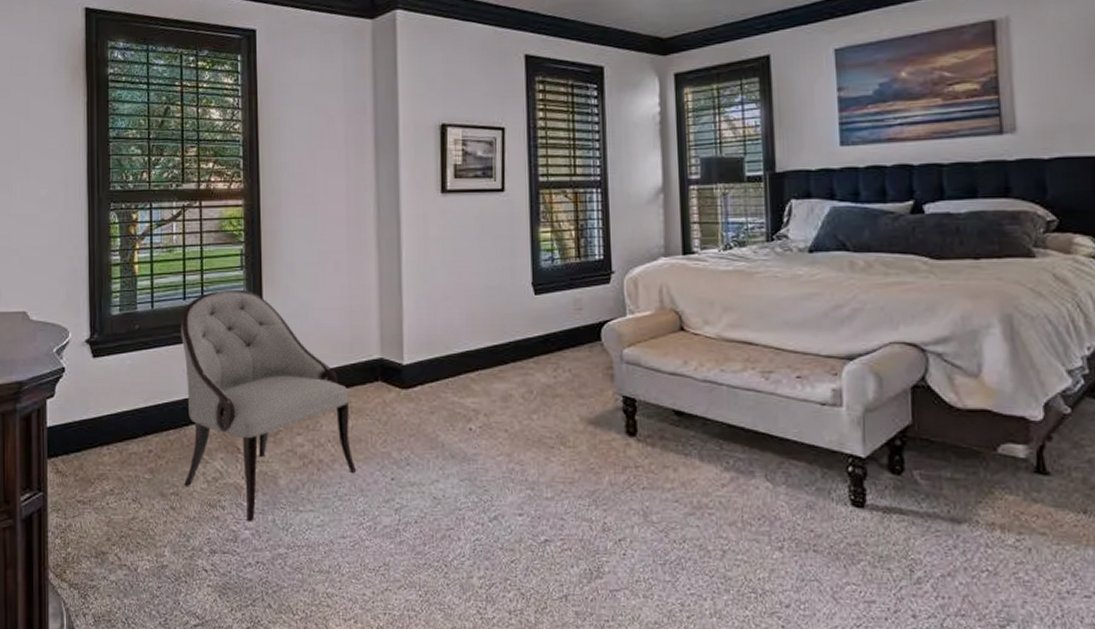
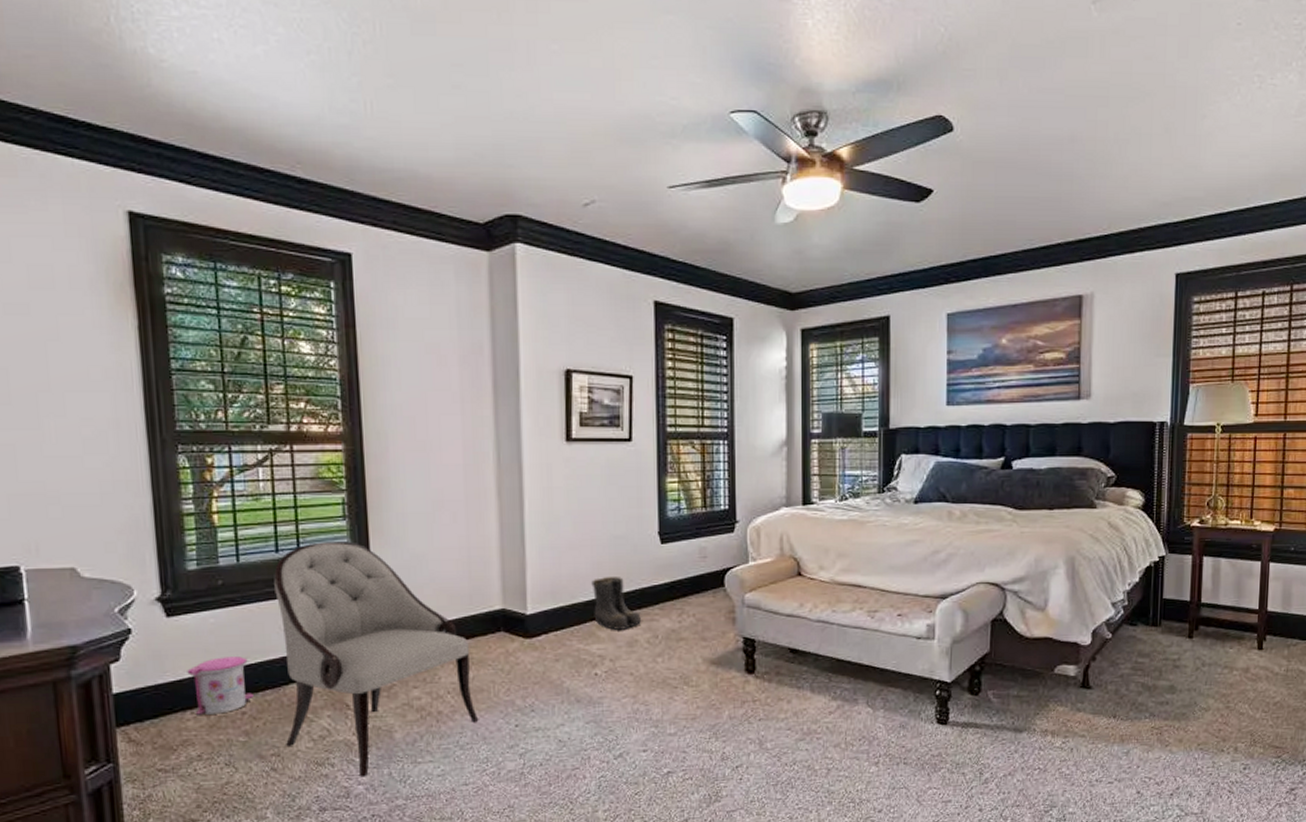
trash can: none [106,397,159,452] -> present [187,656,253,716]
boots: none [466,327,518,383] -> present [591,576,644,630]

